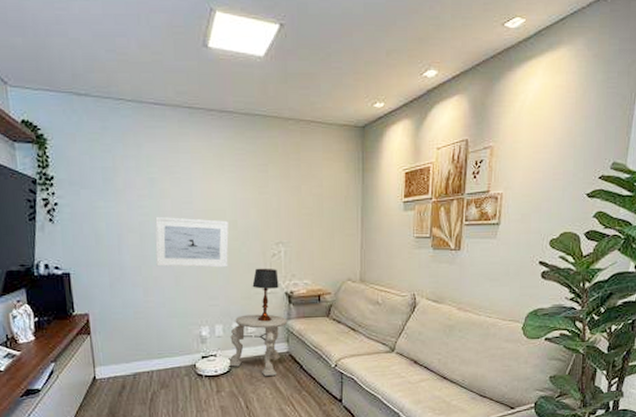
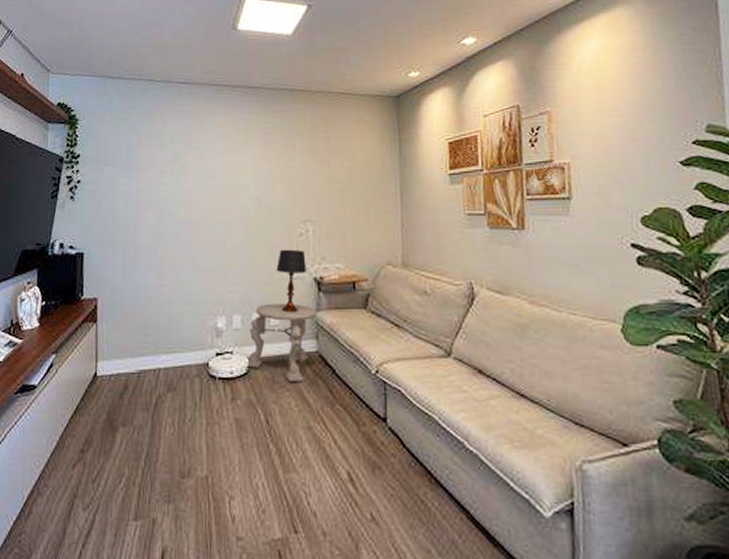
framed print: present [155,216,229,268] -> none [173,193,251,249]

